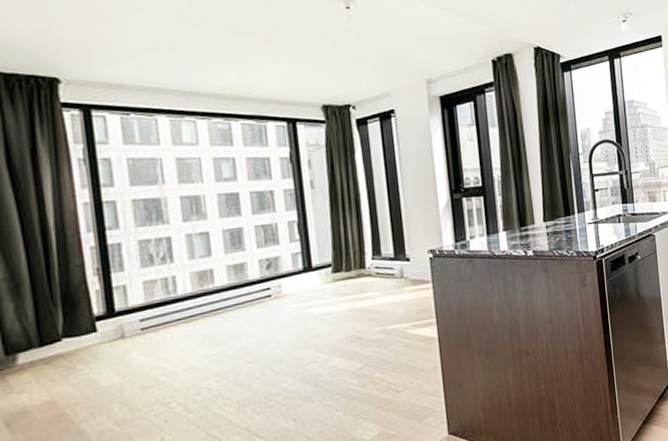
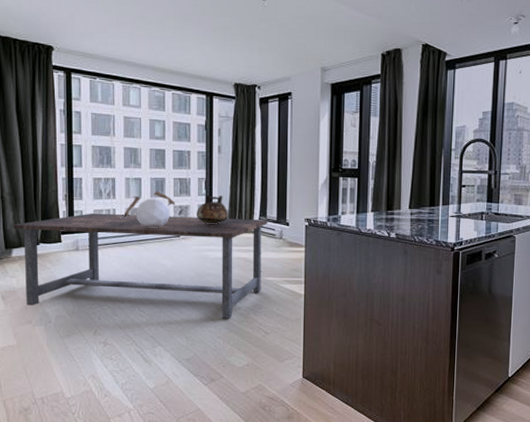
dining table: none [15,258,385,427] -> present [13,213,268,319]
decorative sphere: none [183,244,260,294] -> present [120,190,175,229]
ceramic vessel: none [290,238,334,276] -> present [197,194,229,225]

